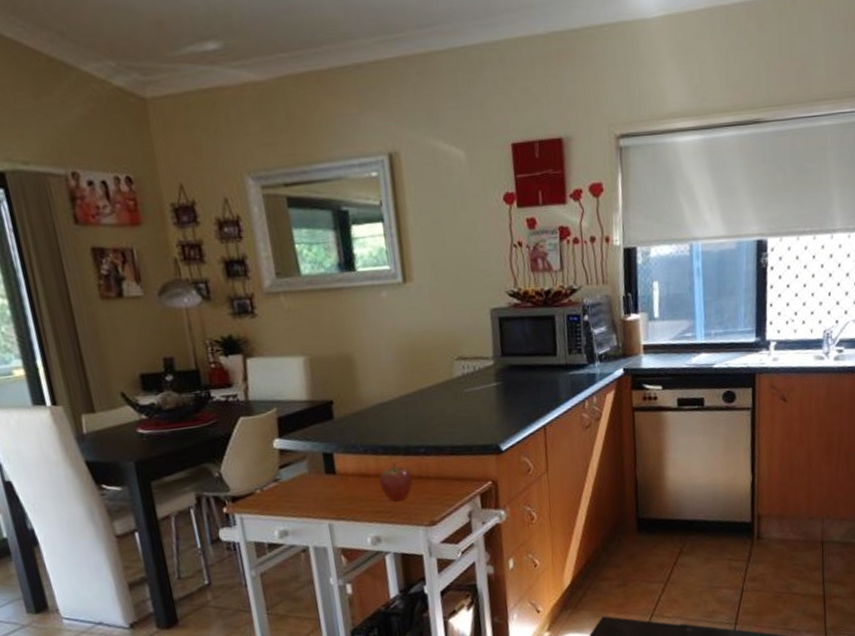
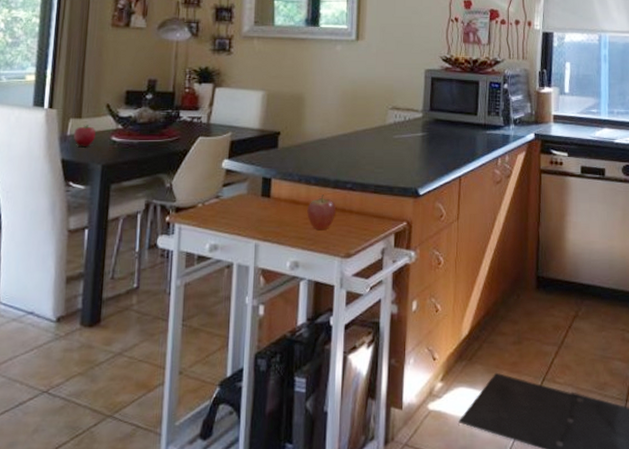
fruit: none [91,419,118,445] -> present [74,125,96,146]

